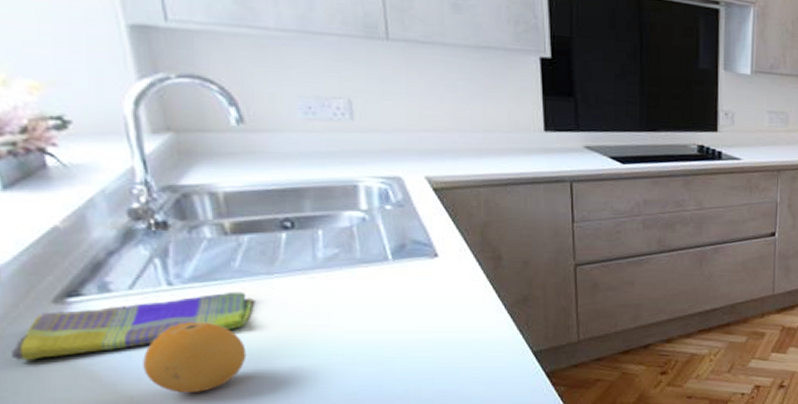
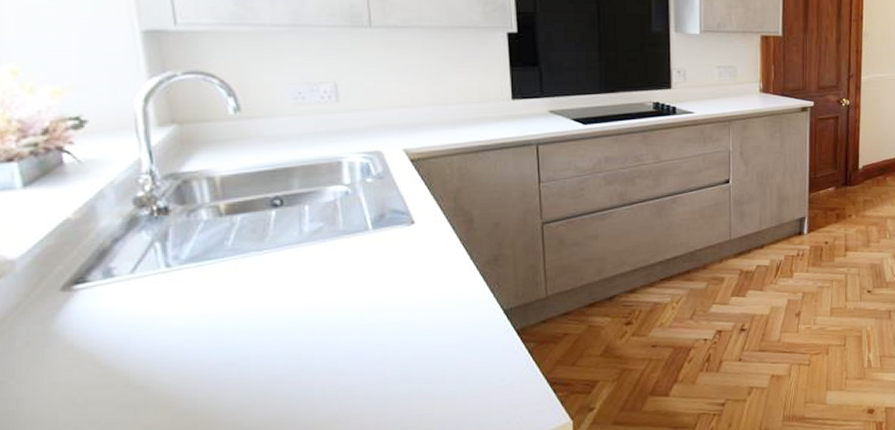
dish towel: present [12,292,254,361] -> none [21,269,244,349]
fruit: present [143,322,247,393] -> none [140,300,236,371]

